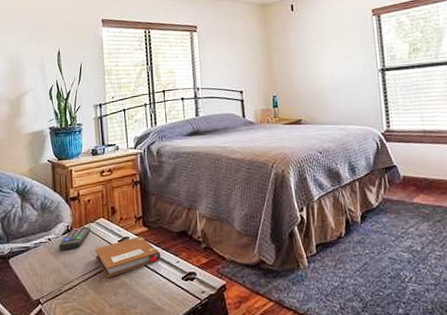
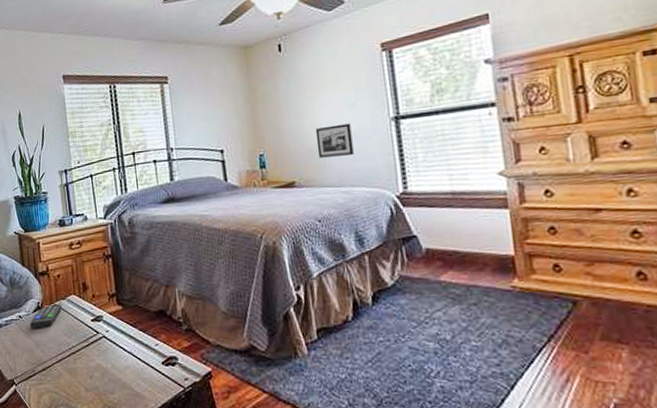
notebook: present [94,236,161,278] -> none [67,315,138,360]
picture frame: none [319,72,349,100] -> present [315,123,354,158]

